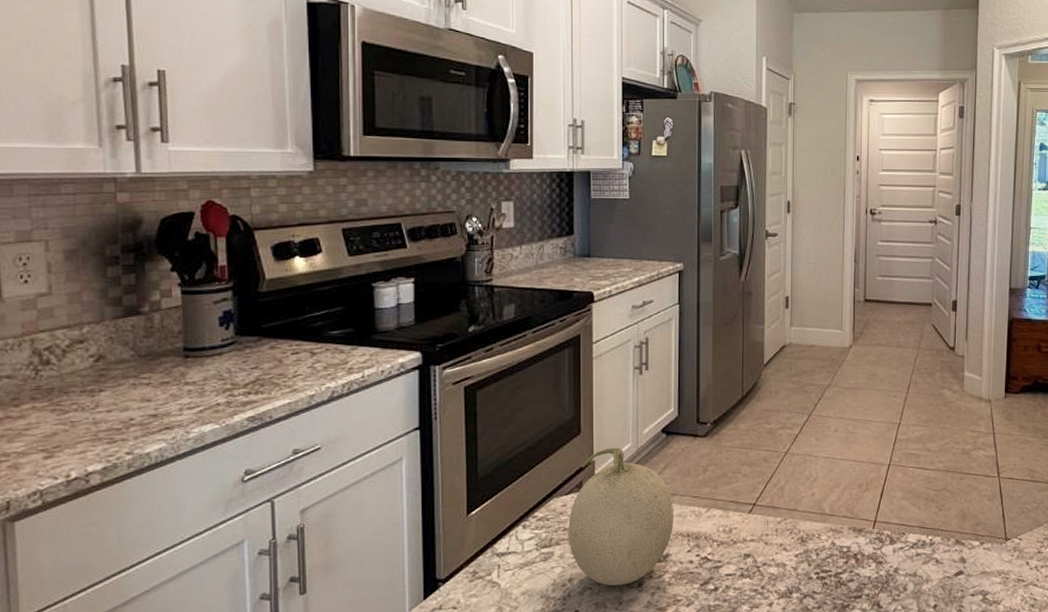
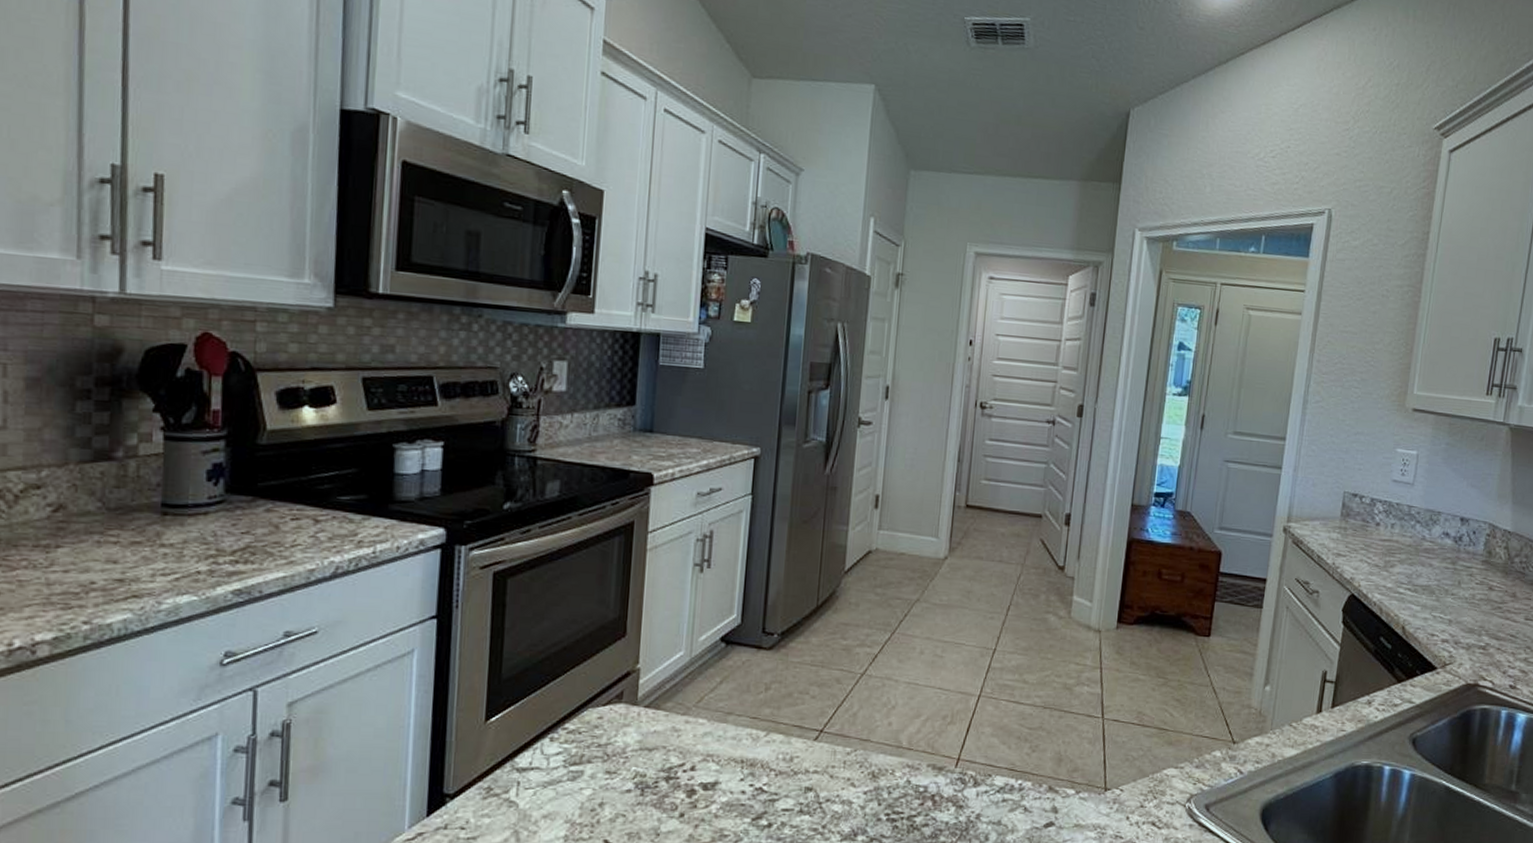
fruit: present [568,447,674,586] -> none [602,654,728,815]

